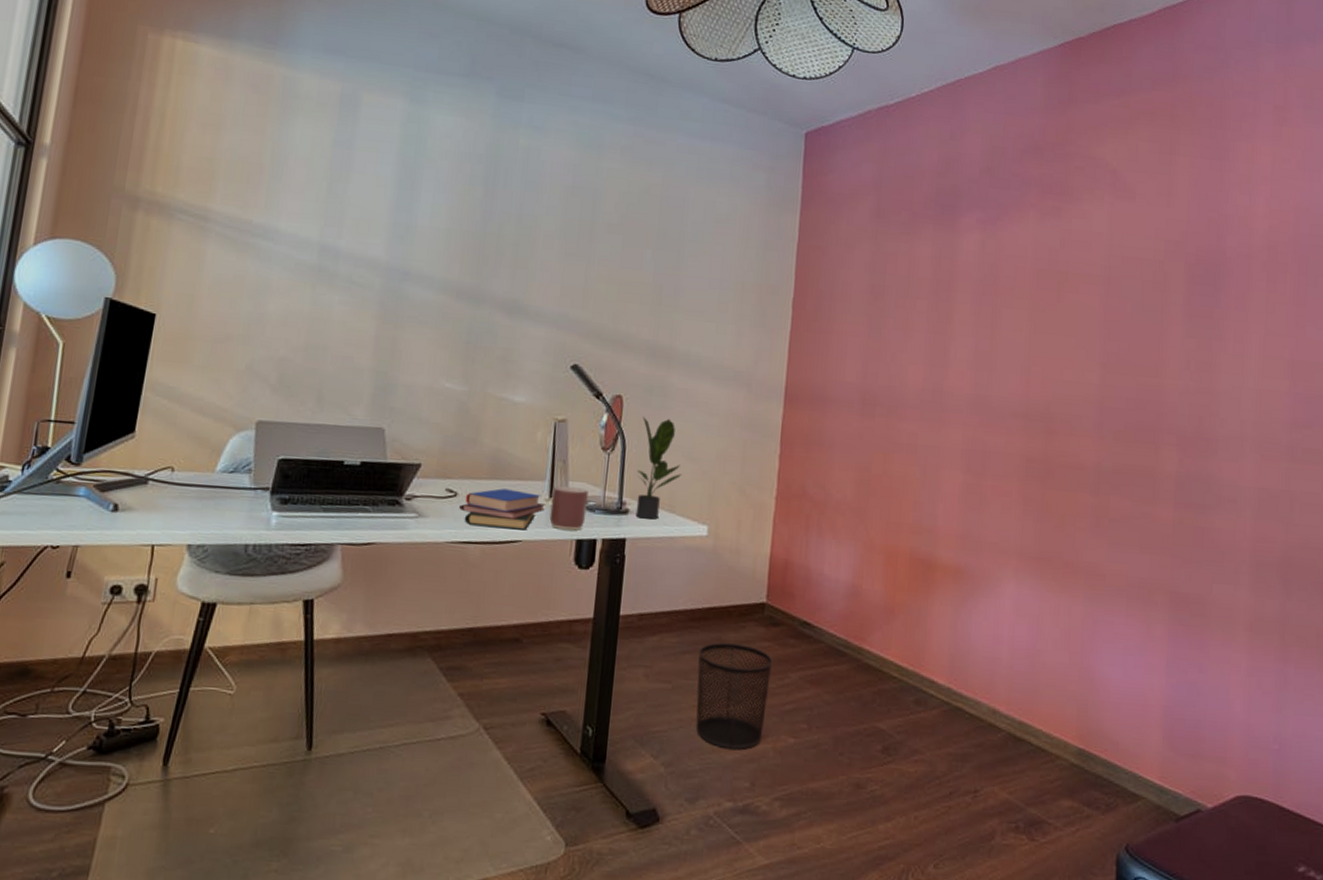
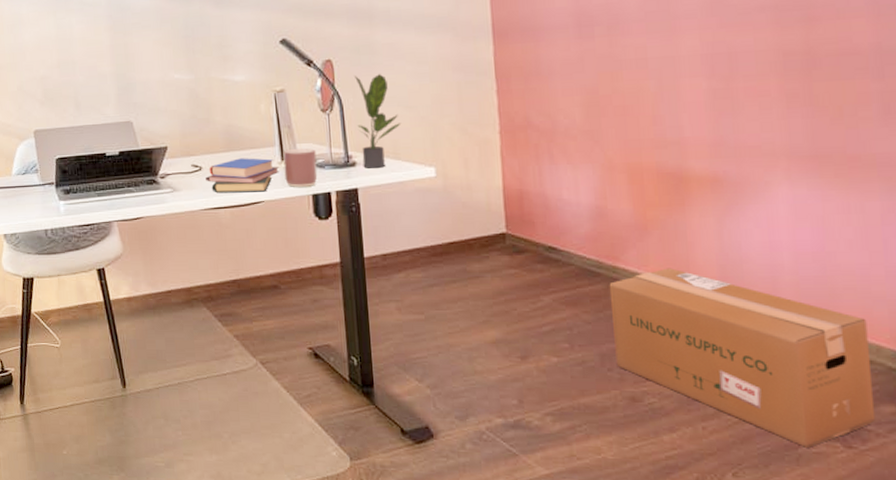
waste bin: present [695,642,773,750] -> none [446,274,523,371]
box: none [848,653,1060,840] -> present [609,268,876,448]

